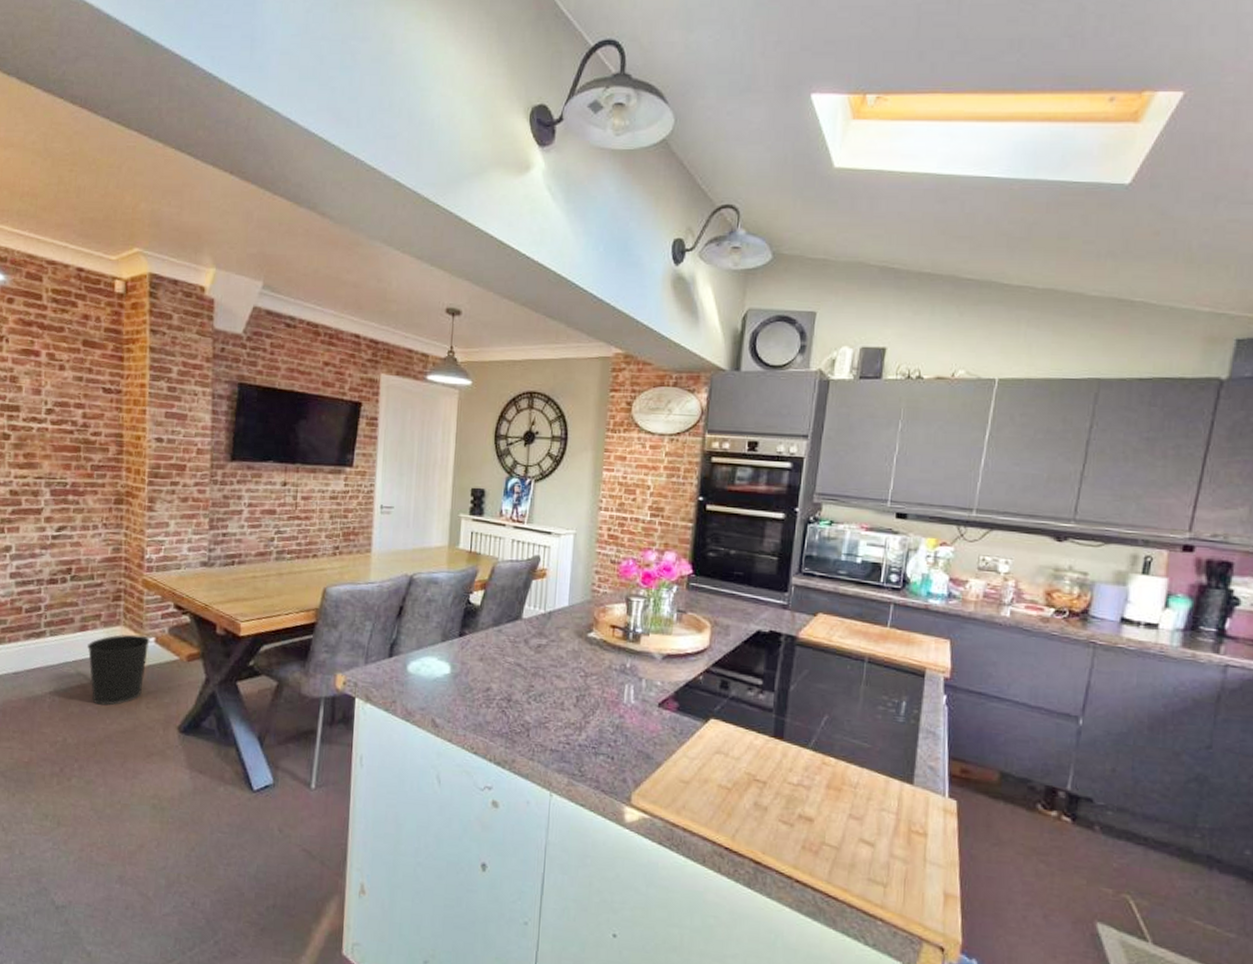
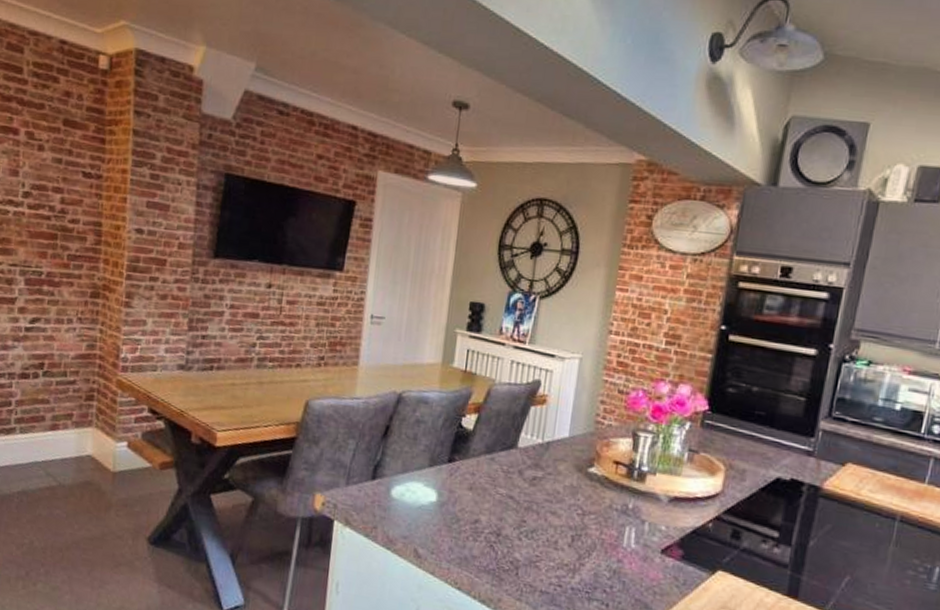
wastebasket: present [87,634,150,706] -> none [58,436,122,511]

